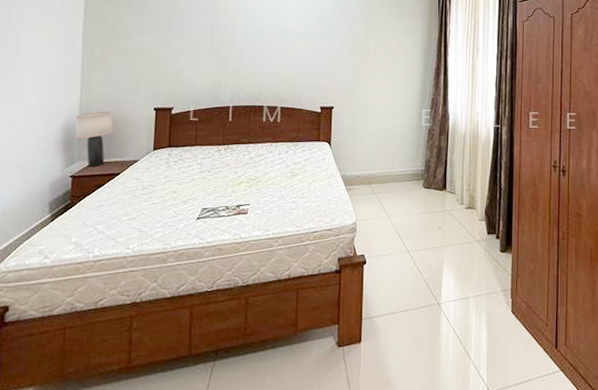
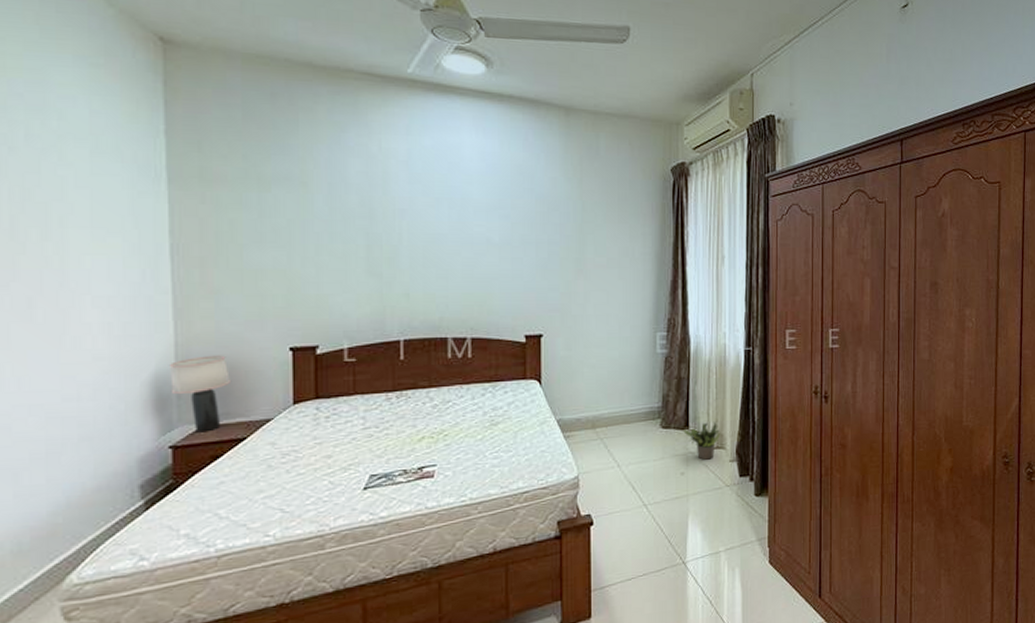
potted plant: none [441,185,473,217] -> present [683,421,721,460]

